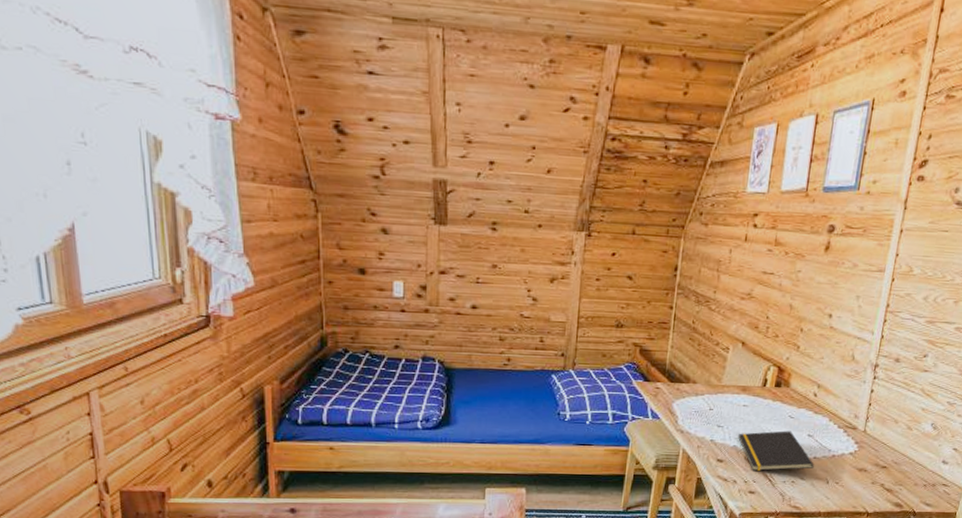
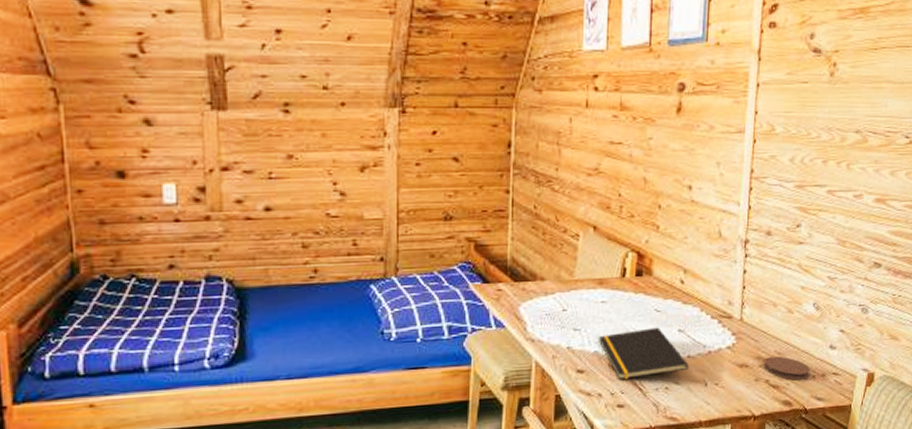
coaster: none [880,465,923,487] -> present [763,356,811,380]

